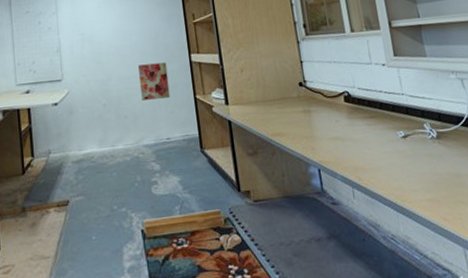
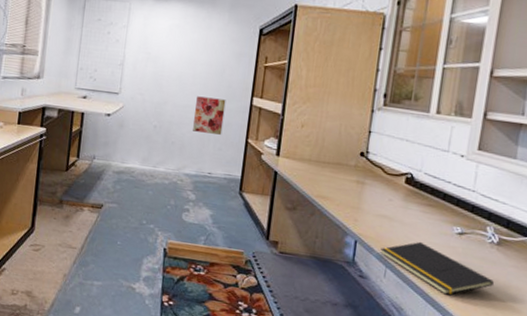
notepad: none [342,153,448,200] -> present [380,241,495,295]

